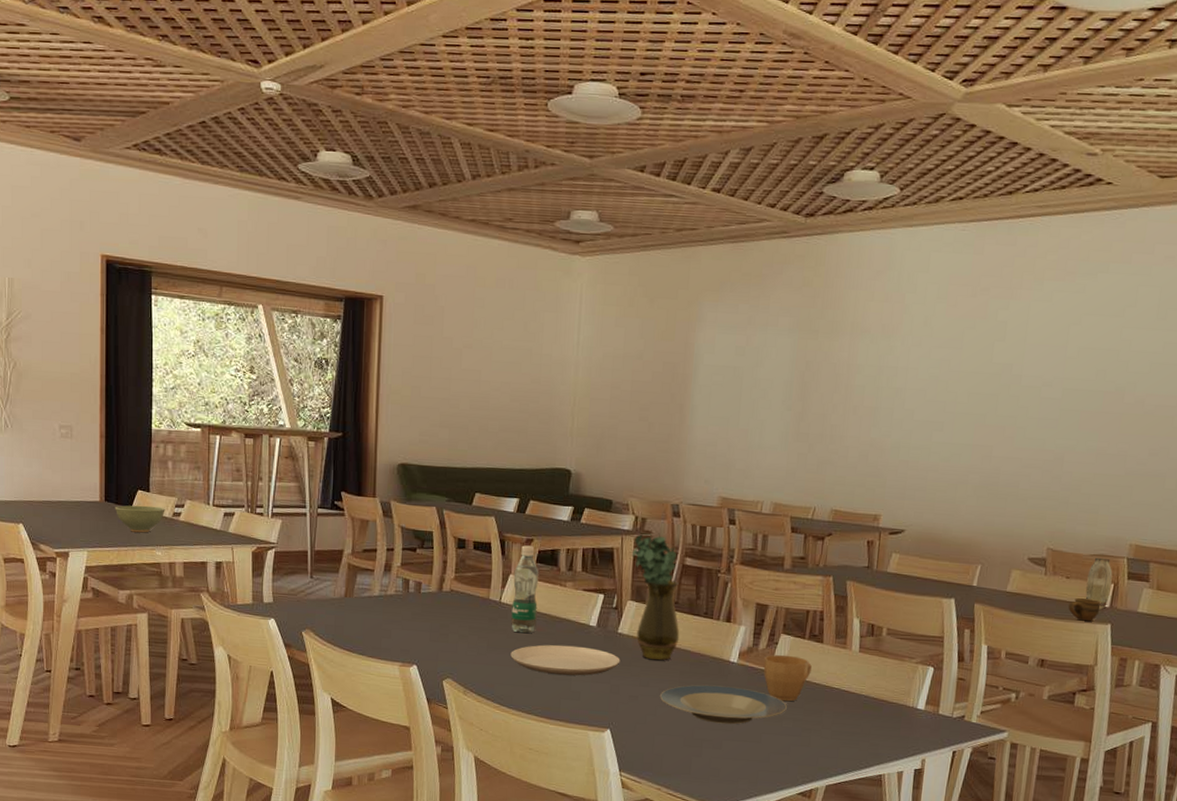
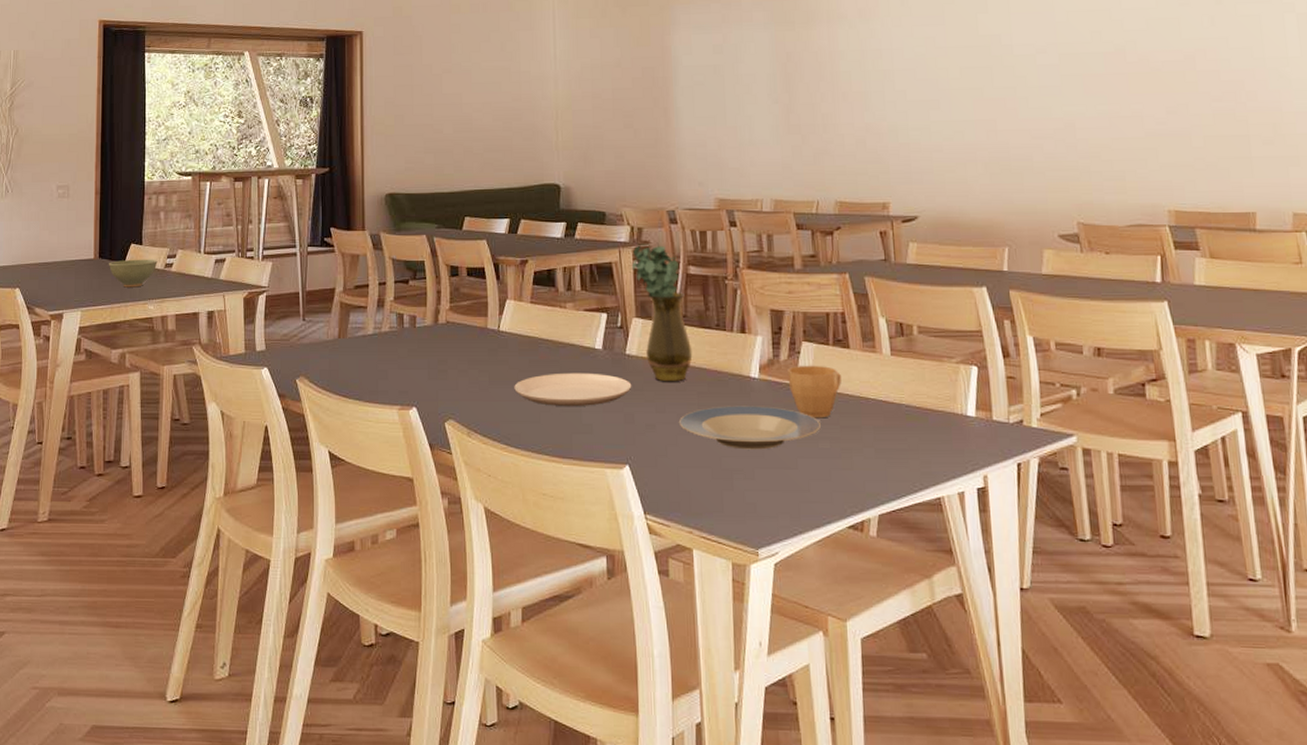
bottle: present [511,545,539,634] -> none [510,267,539,363]
cup: present [1068,598,1101,622] -> none [1115,275,1152,300]
vase: present [1085,557,1113,611] -> none [1128,228,1159,287]

